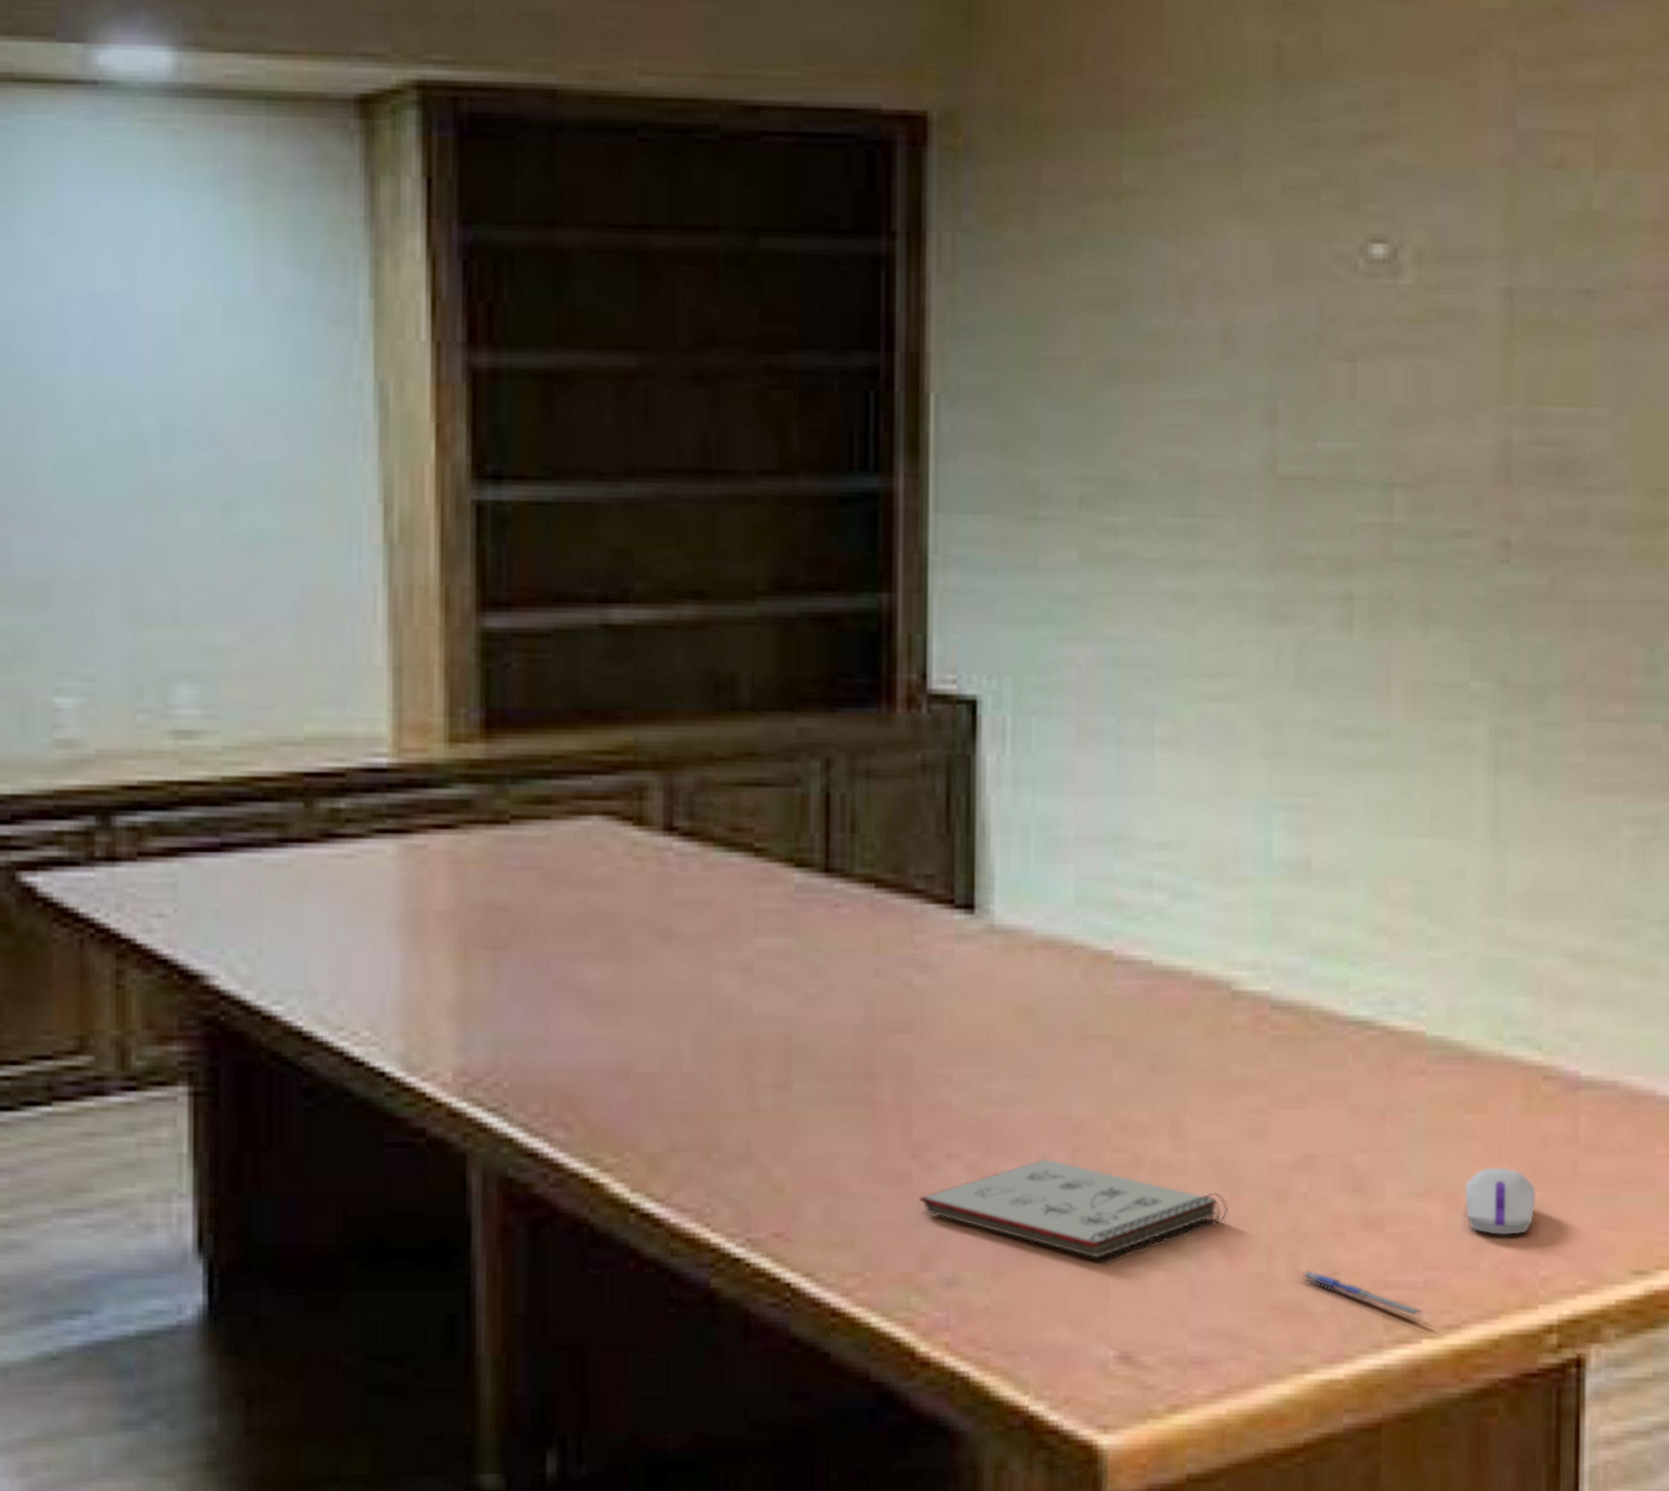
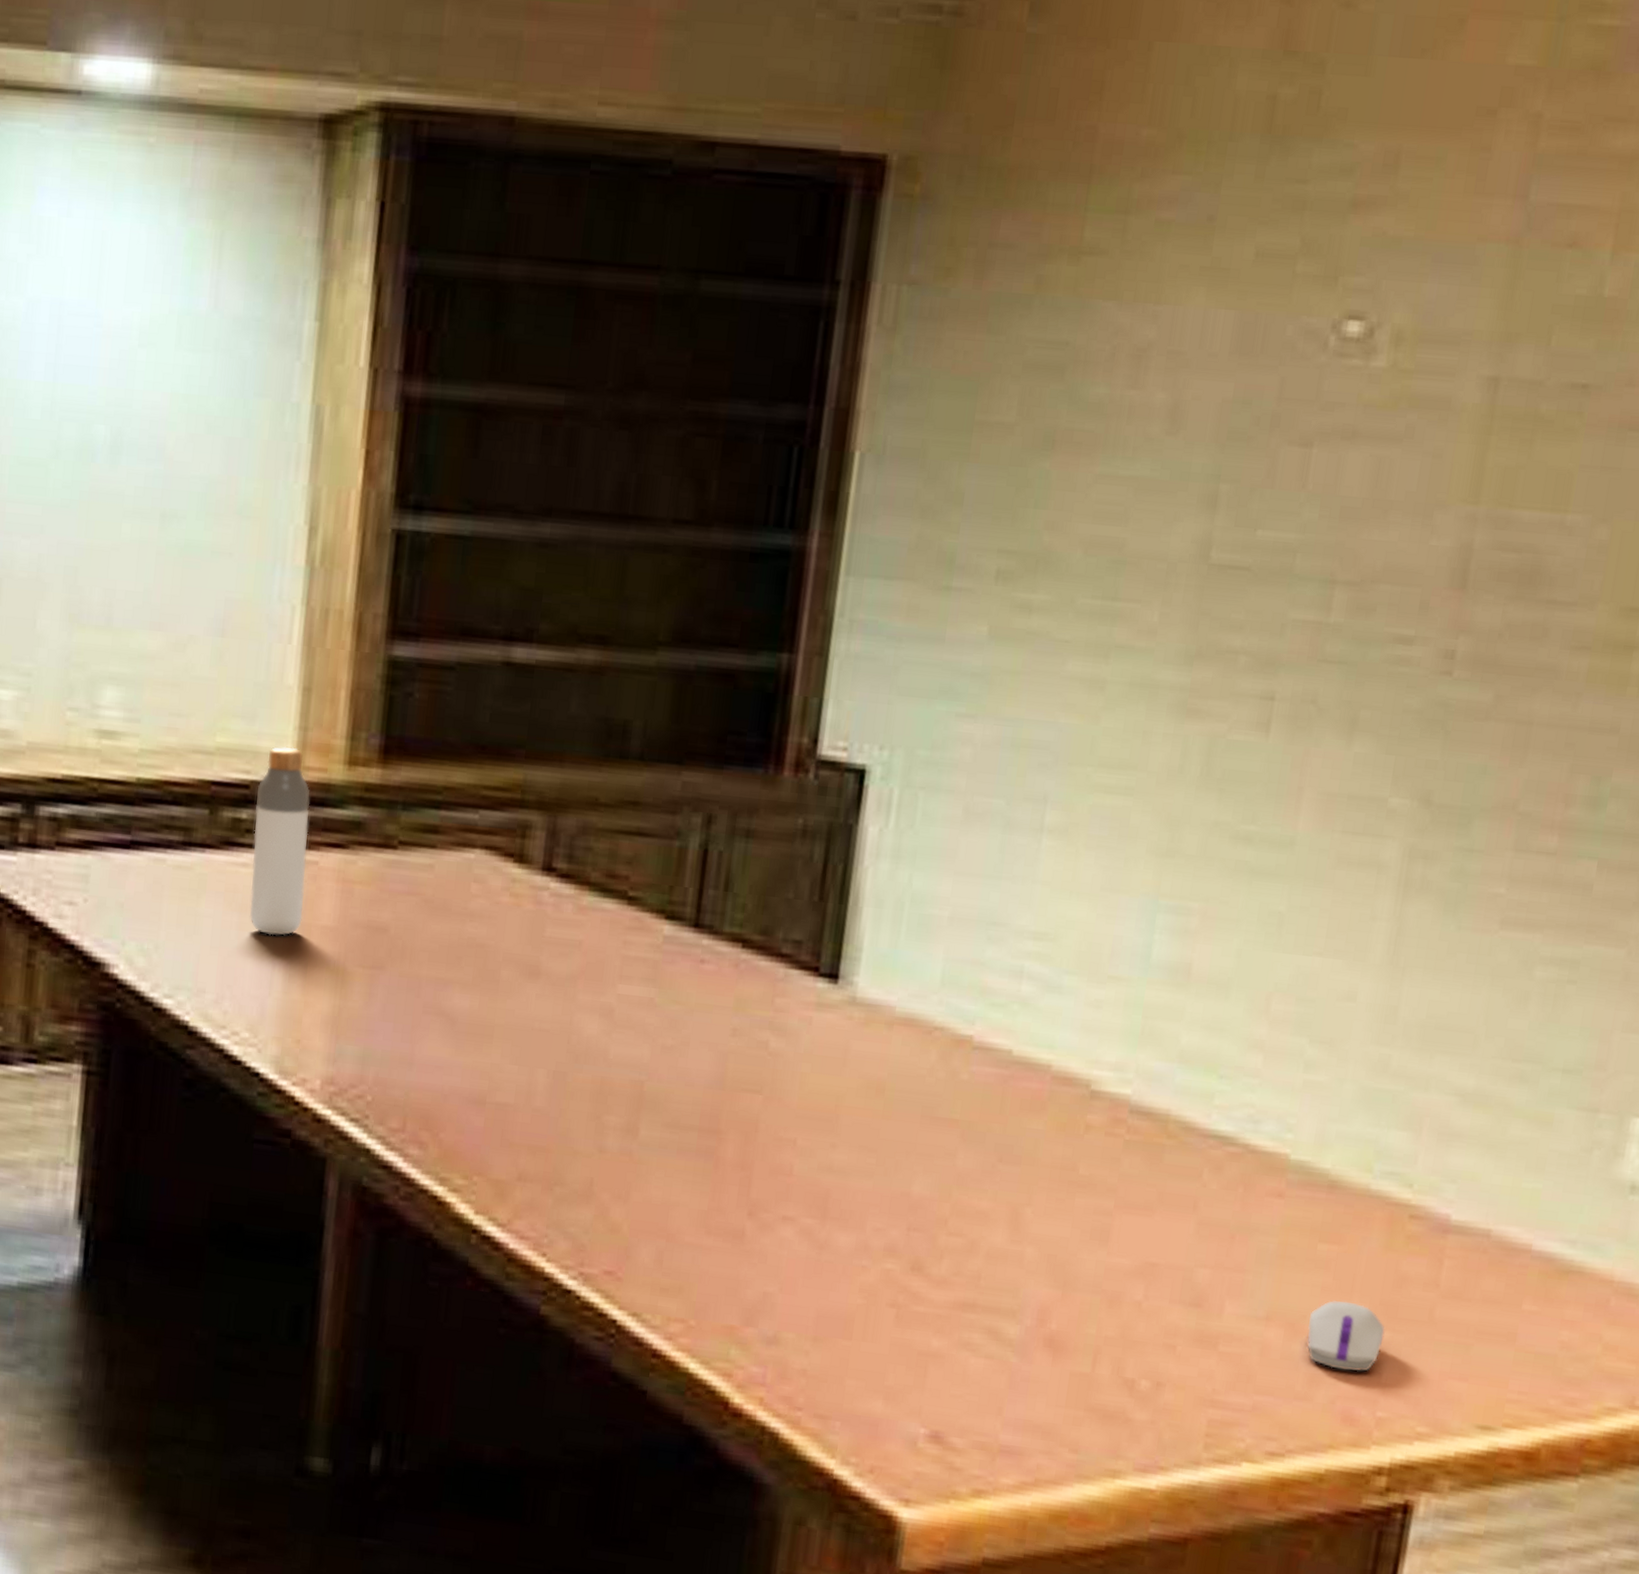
bottle: none [354,730,416,927] -> present [249,746,311,936]
notepad: present [919,1159,1228,1264] -> none [750,1233,1059,1343]
pen: present [1302,1270,1425,1317] -> none [1125,1378,1249,1440]

